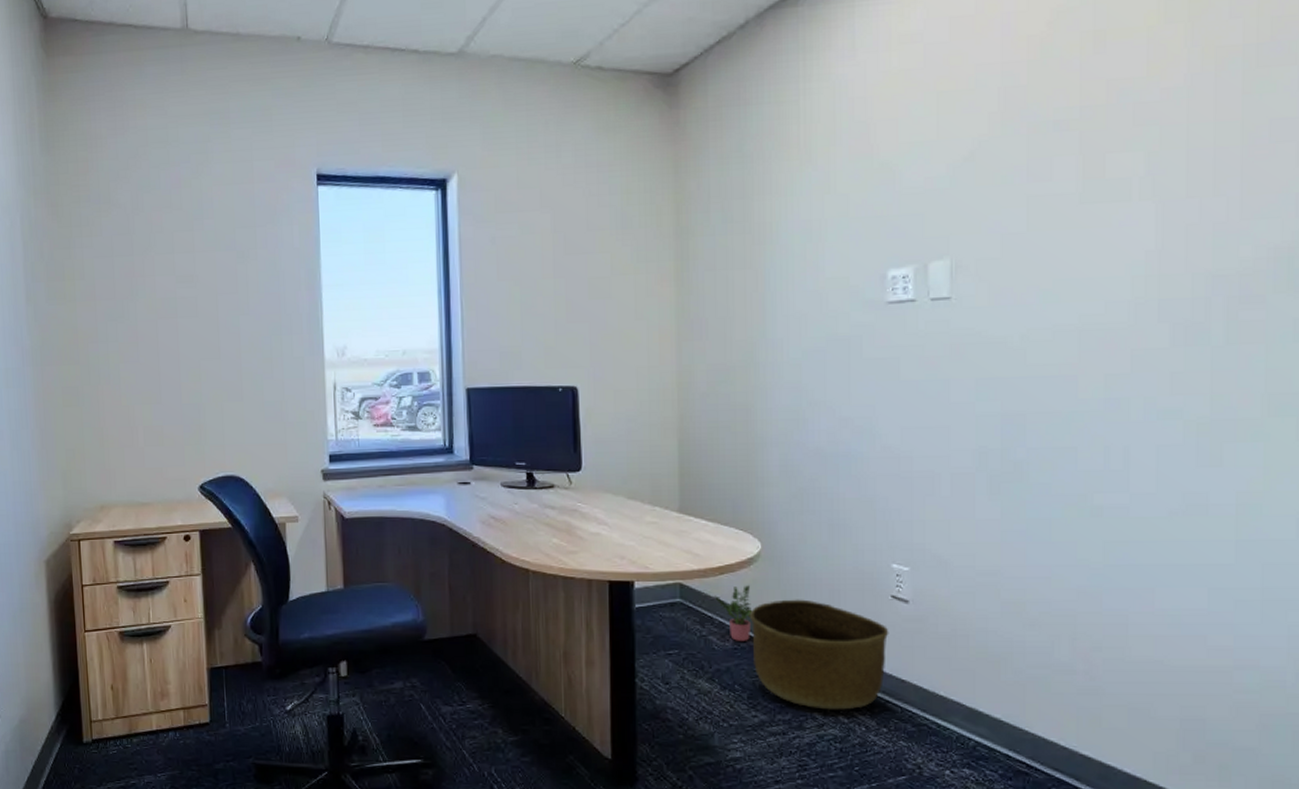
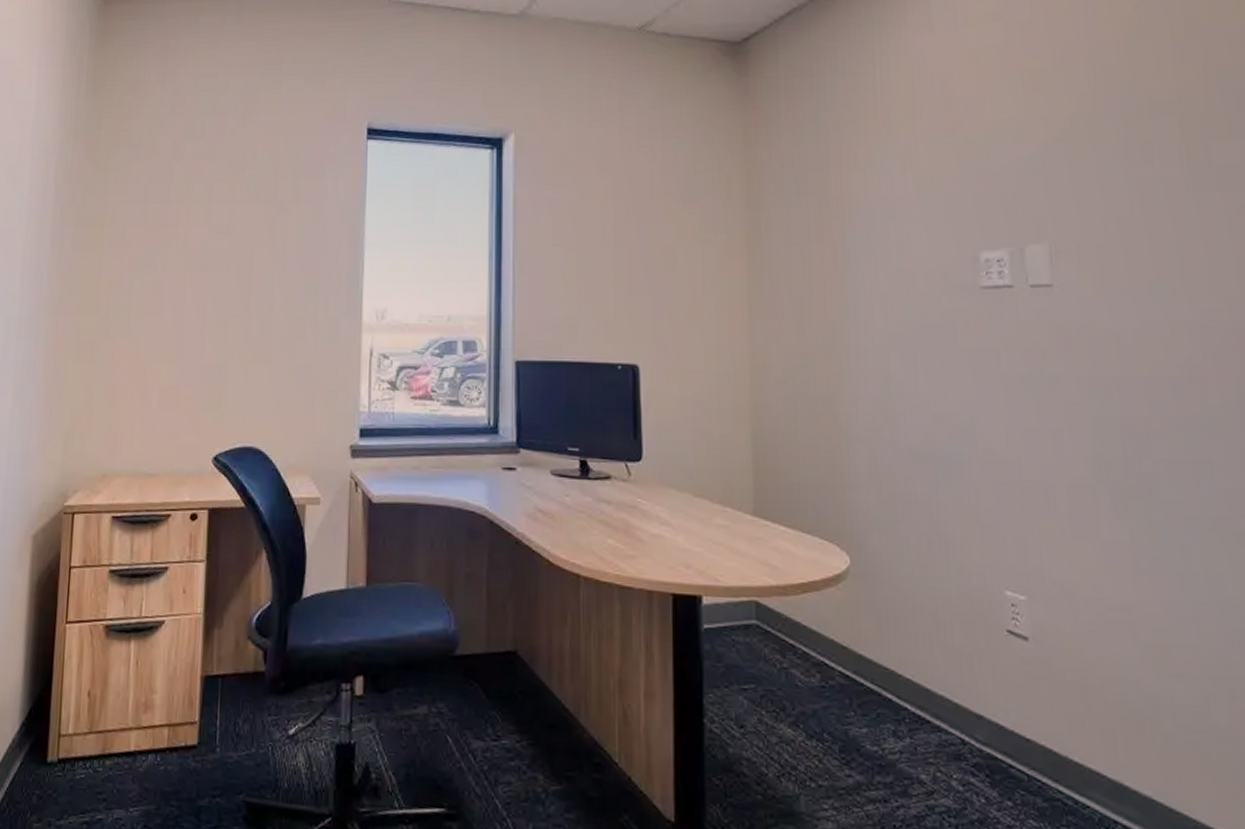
potted plant: present [713,585,753,642] -> none [795,608,843,679]
basket: present [750,599,889,710] -> none [839,627,1007,775]

